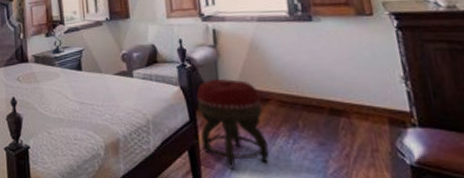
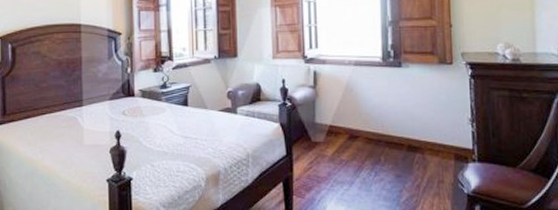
footstool: present [196,79,269,169] -> none [294,118,353,198]

